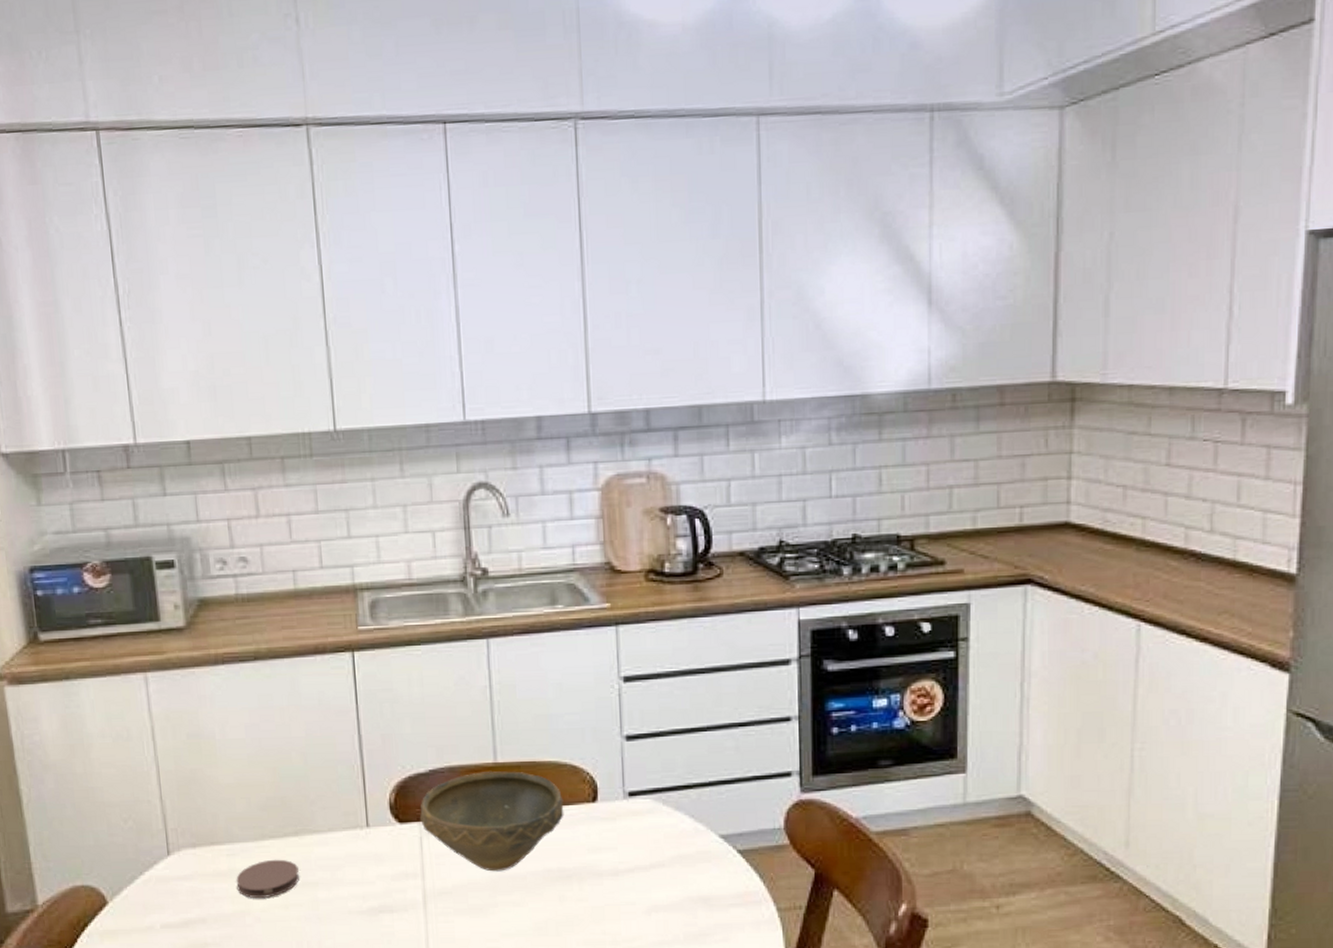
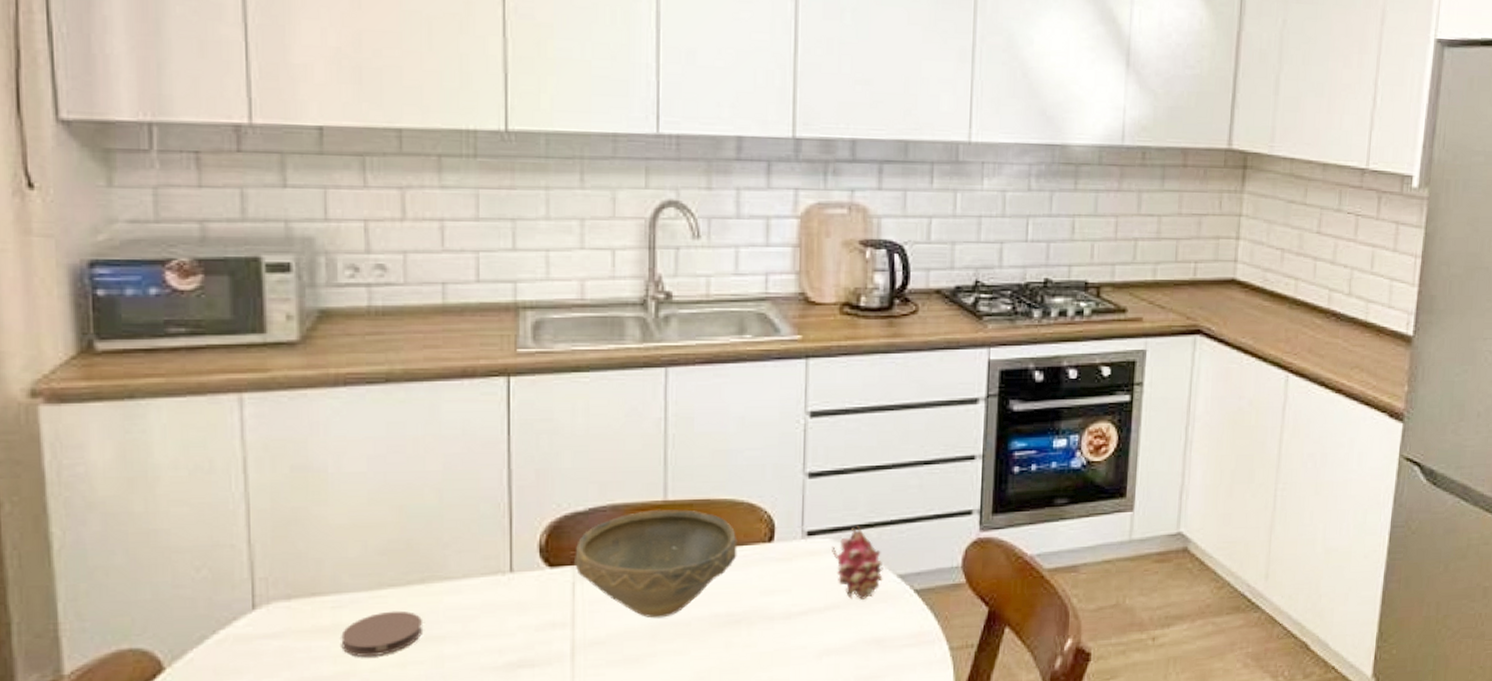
fruit: none [653,787,705,859] -> present [832,526,883,599]

